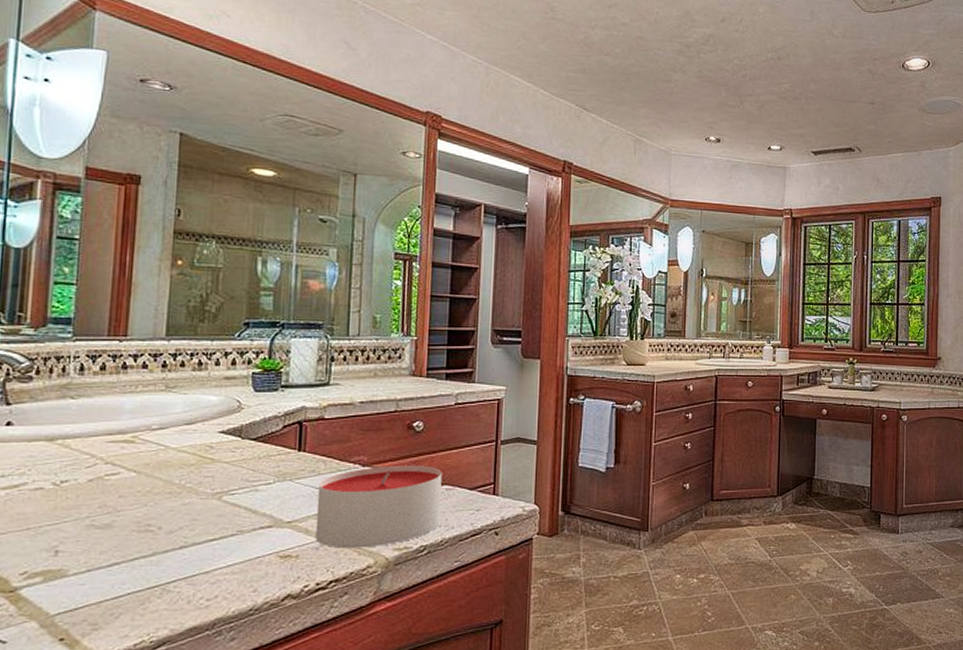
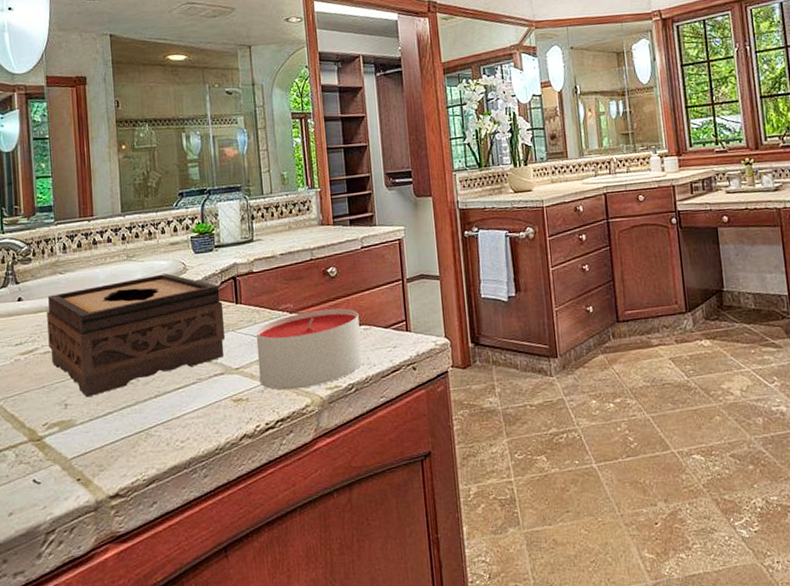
tissue box: none [43,410,282,545] -> present [47,273,226,398]

